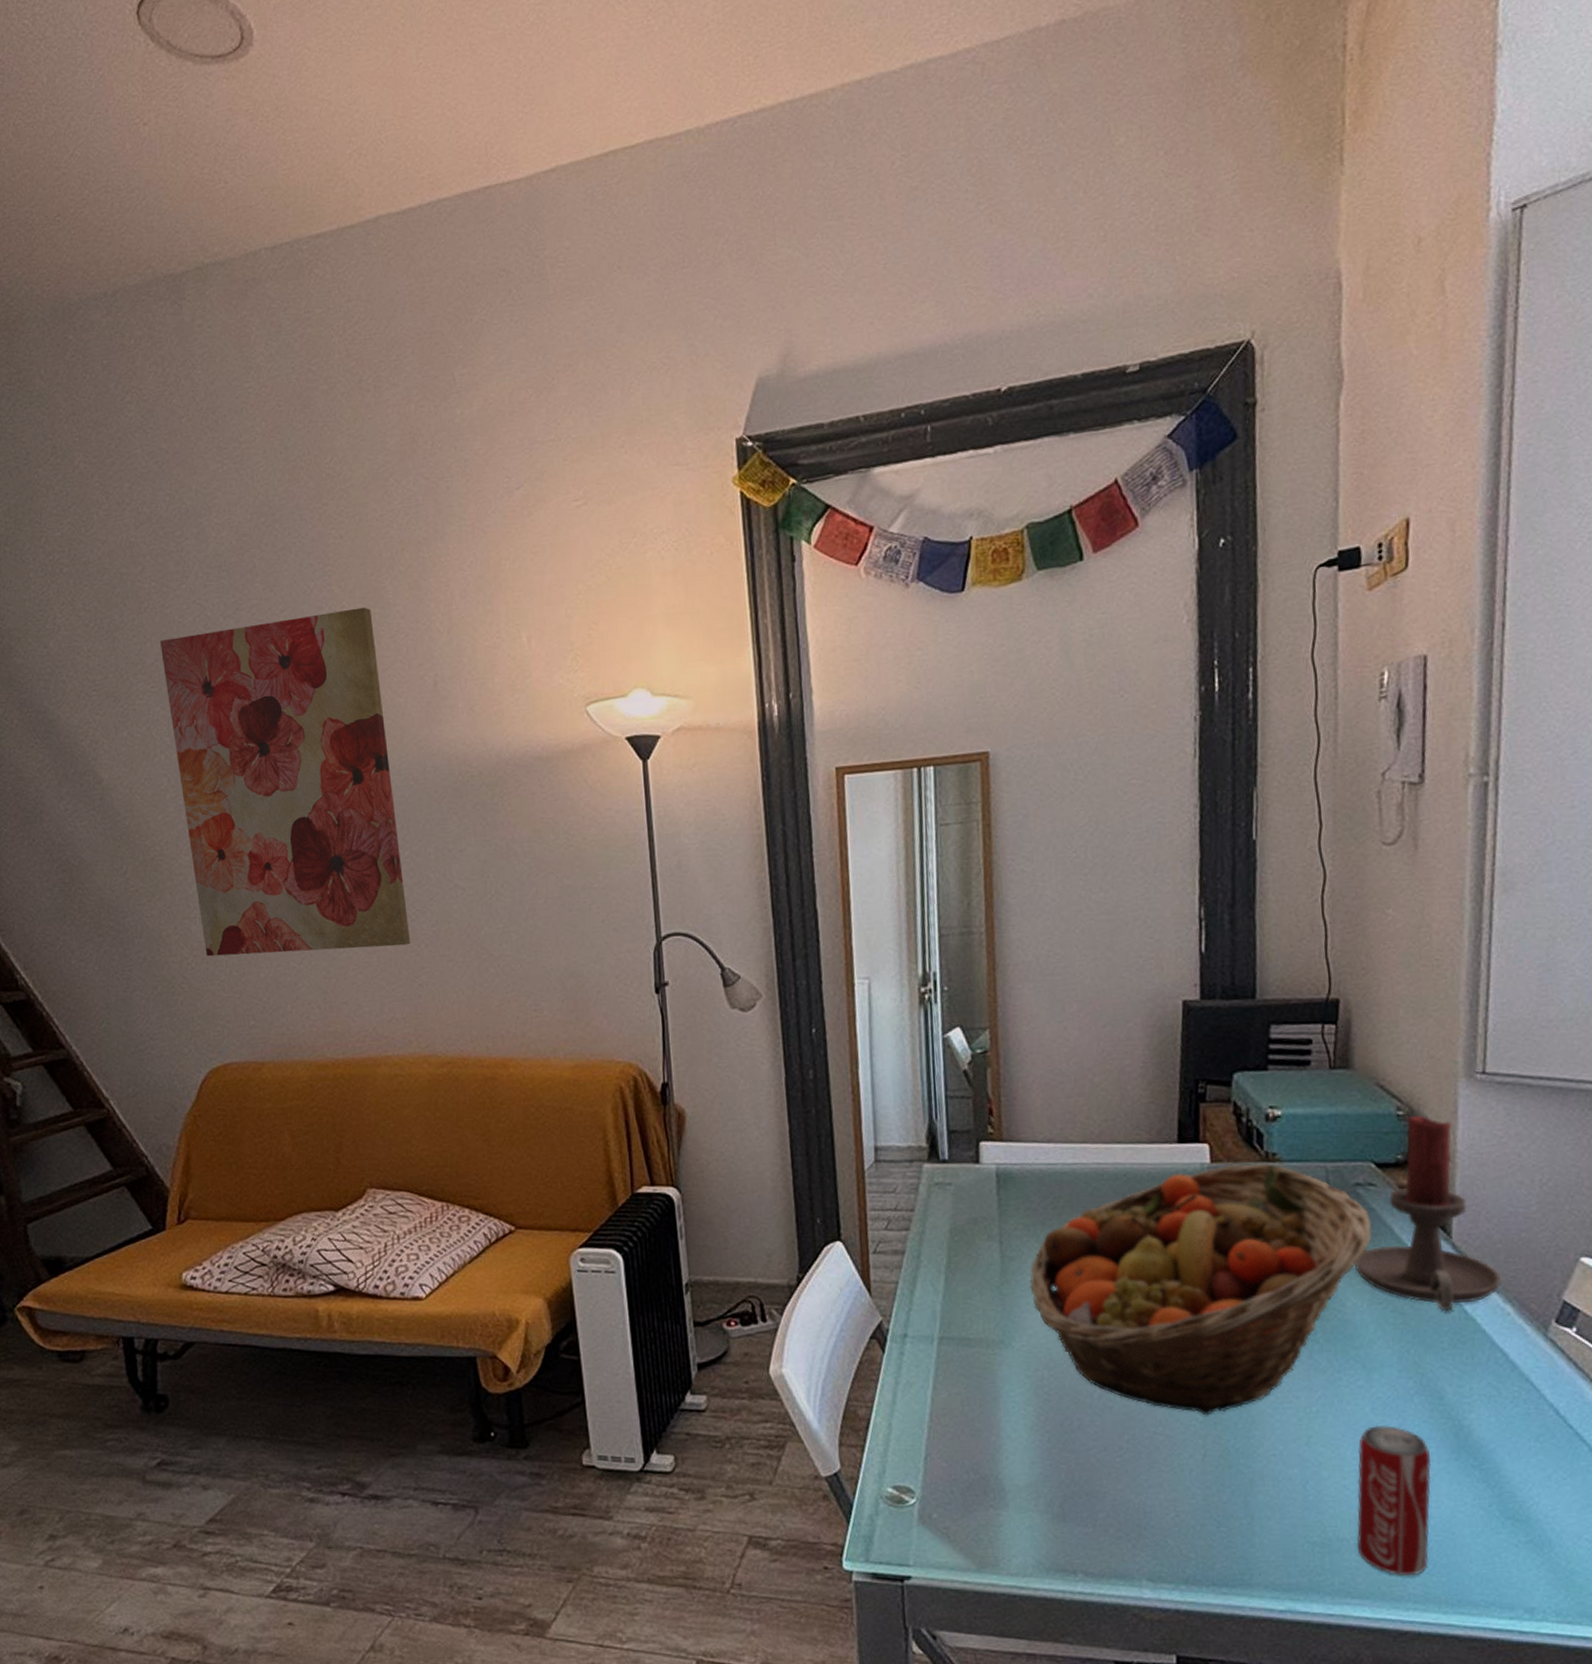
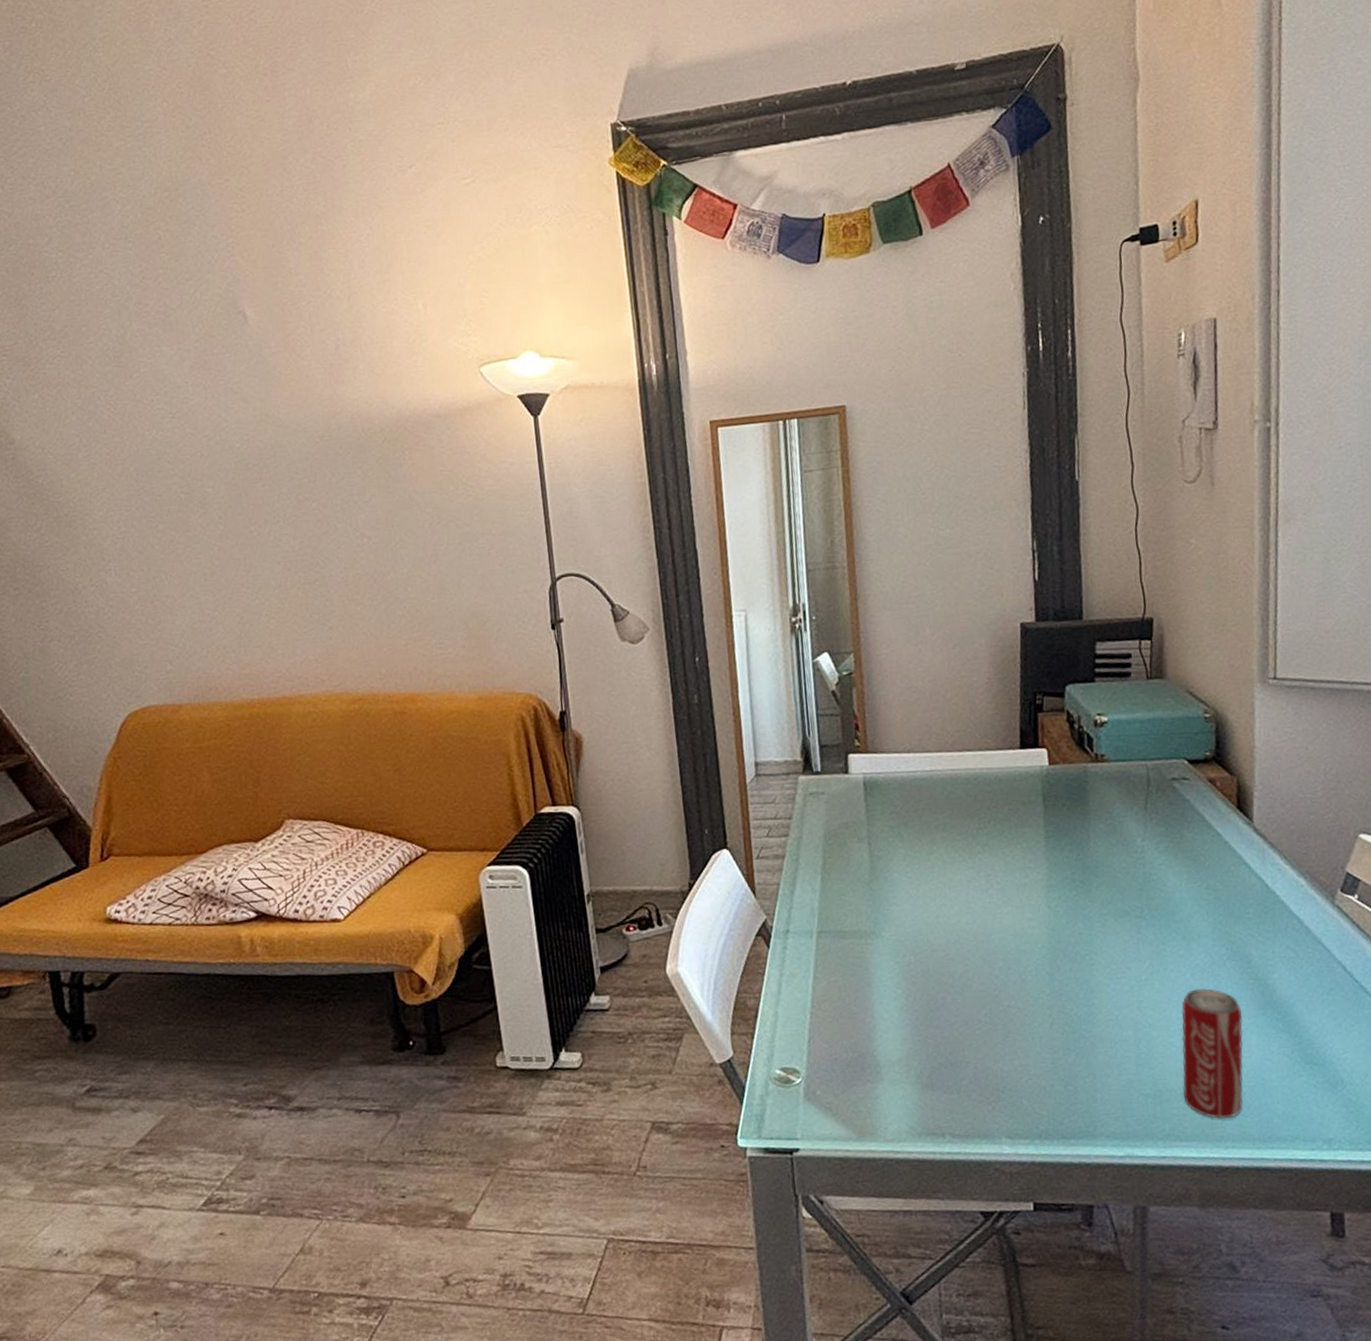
wall art: present [160,607,411,957] -> none [69,276,321,607]
fruit basket: present [1030,1164,1373,1416] -> none [896,764,1188,989]
candle holder: present [1354,1115,1502,1311] -> none [1173,717,1296,886]

